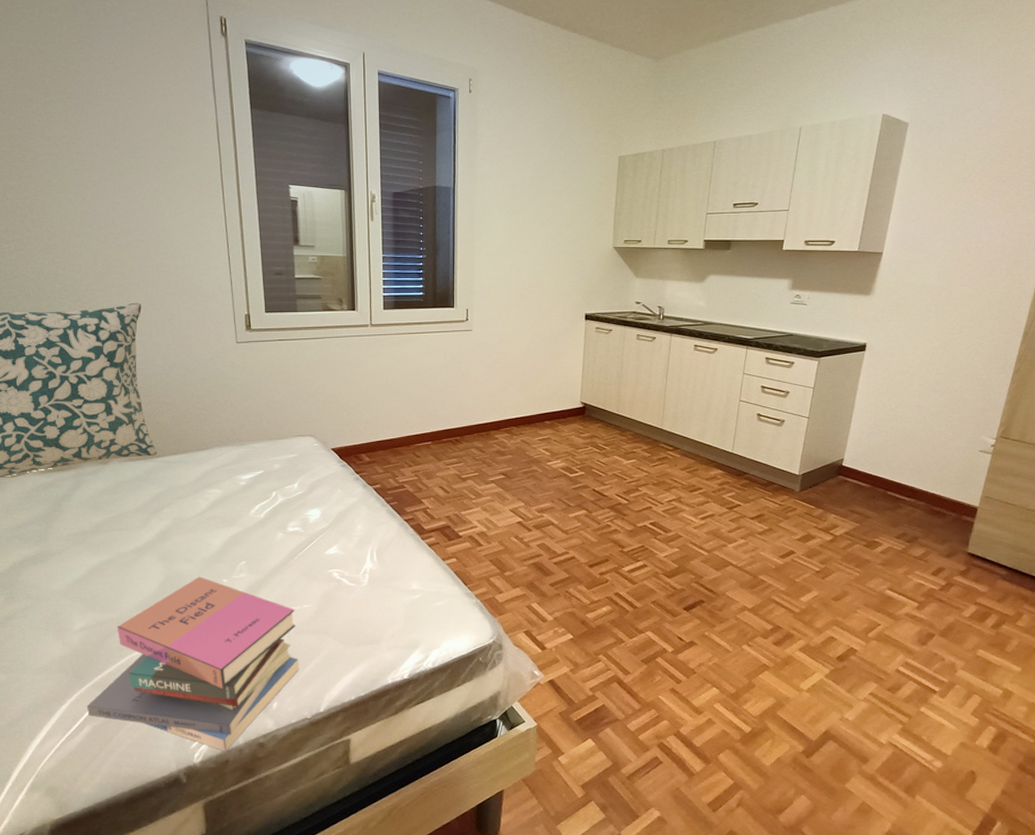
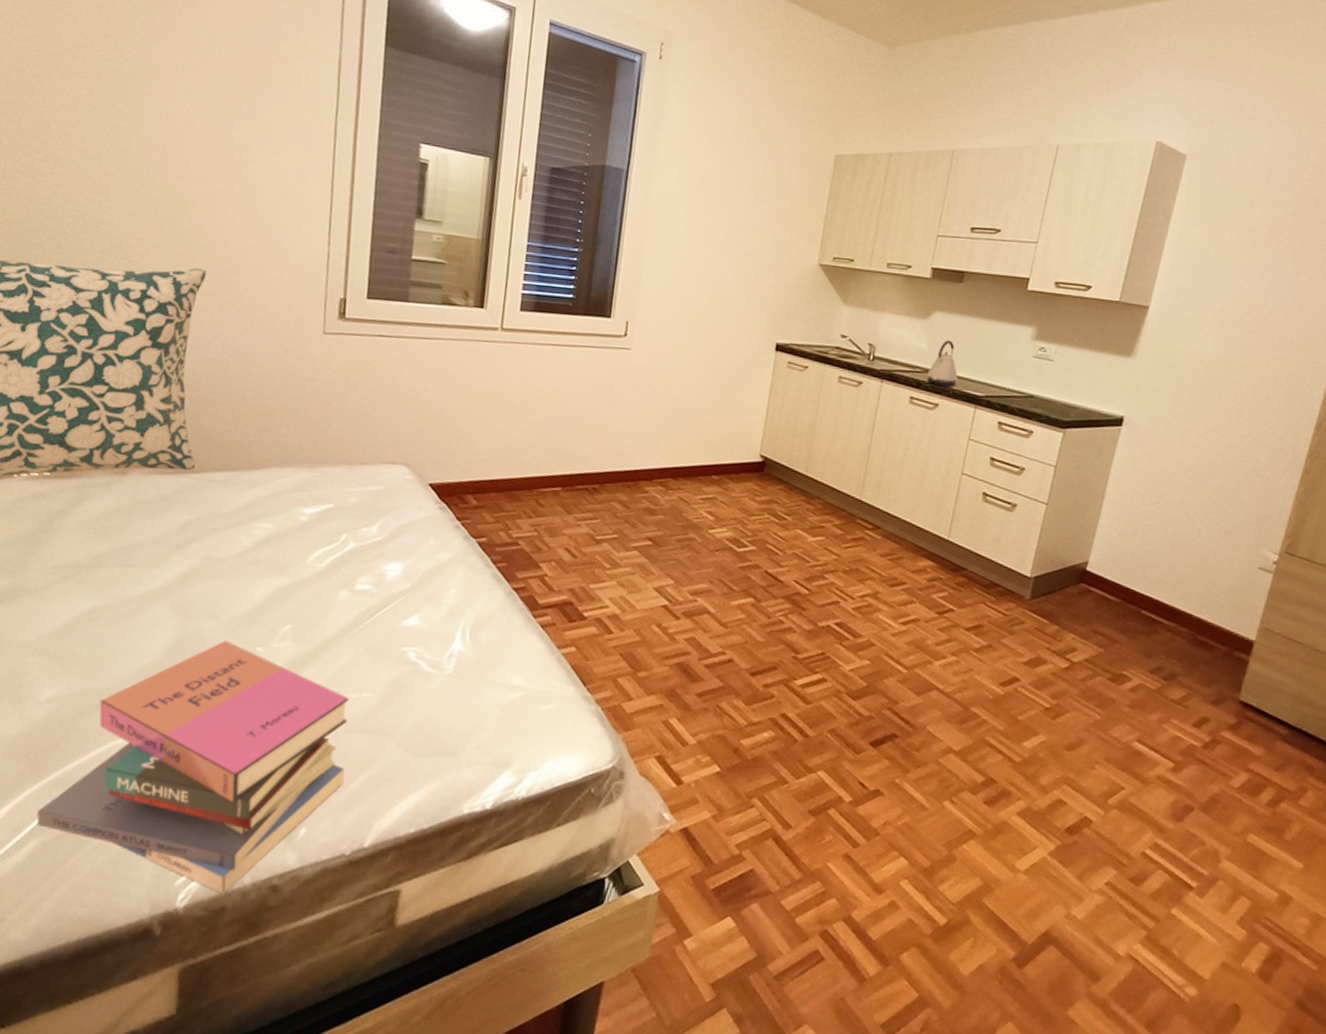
kettle: none [707,297,732,335] -> present [927,340,959,388]

